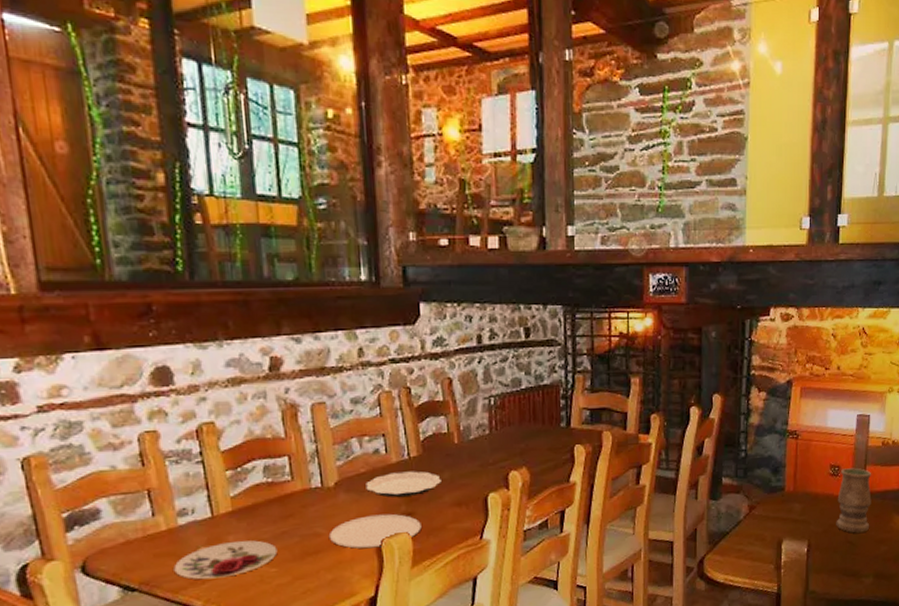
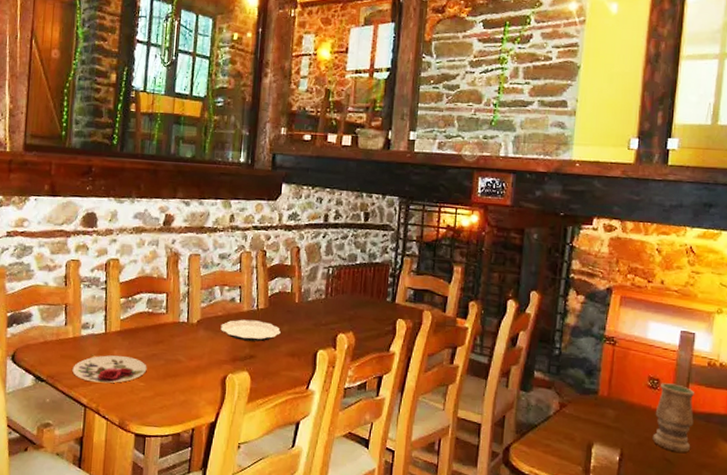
plate: present [328,514,422,549] -> none [186,352,260,381]

